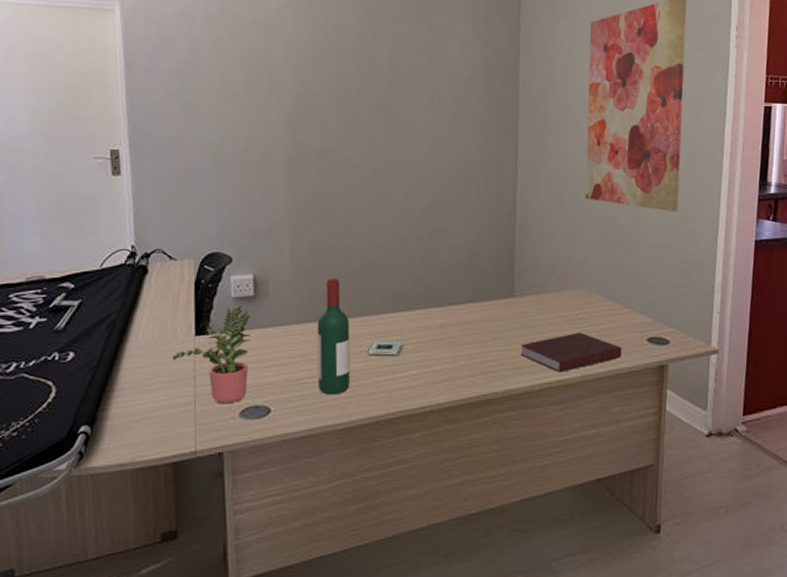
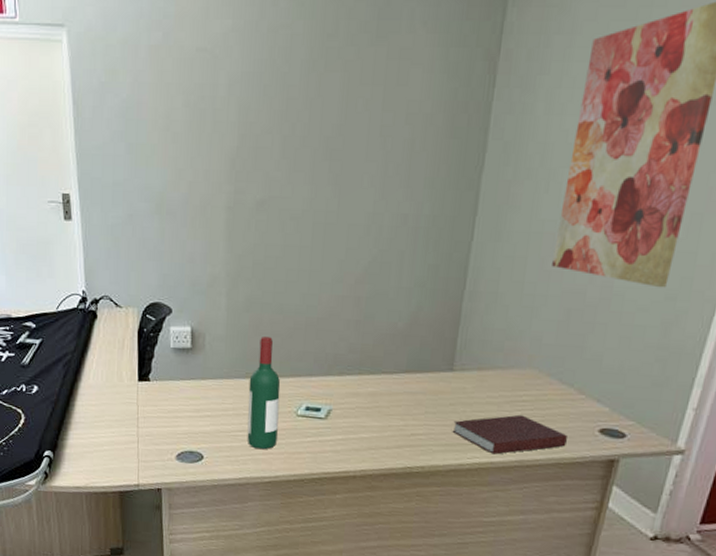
potted plant: present [172,306,251,404] -> none [118,356,188,447]

